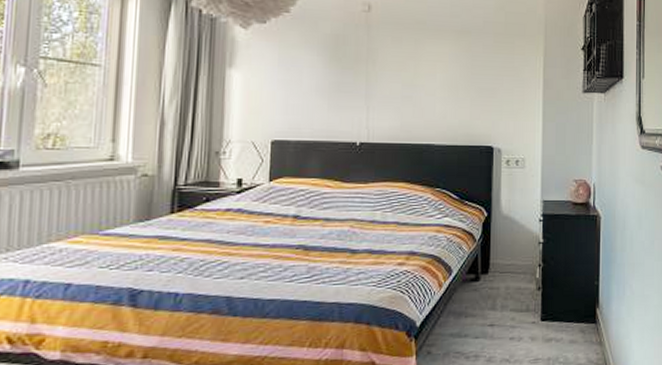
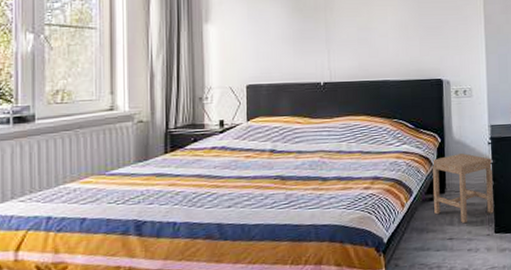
stool: none [475,230,542,309] -> present [433,153,494,224]

